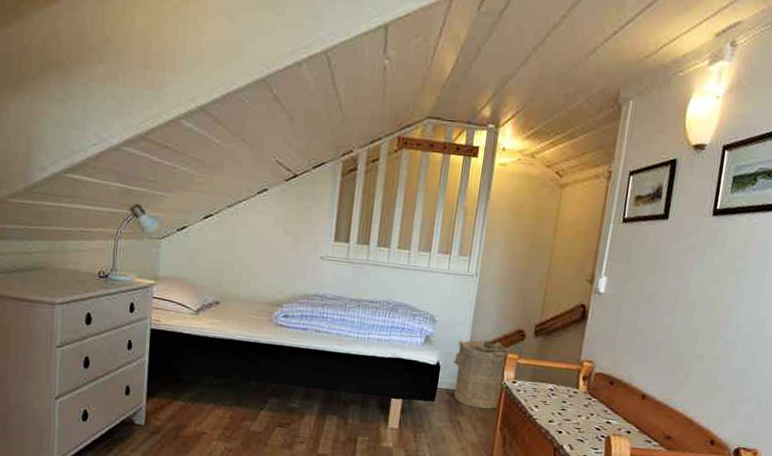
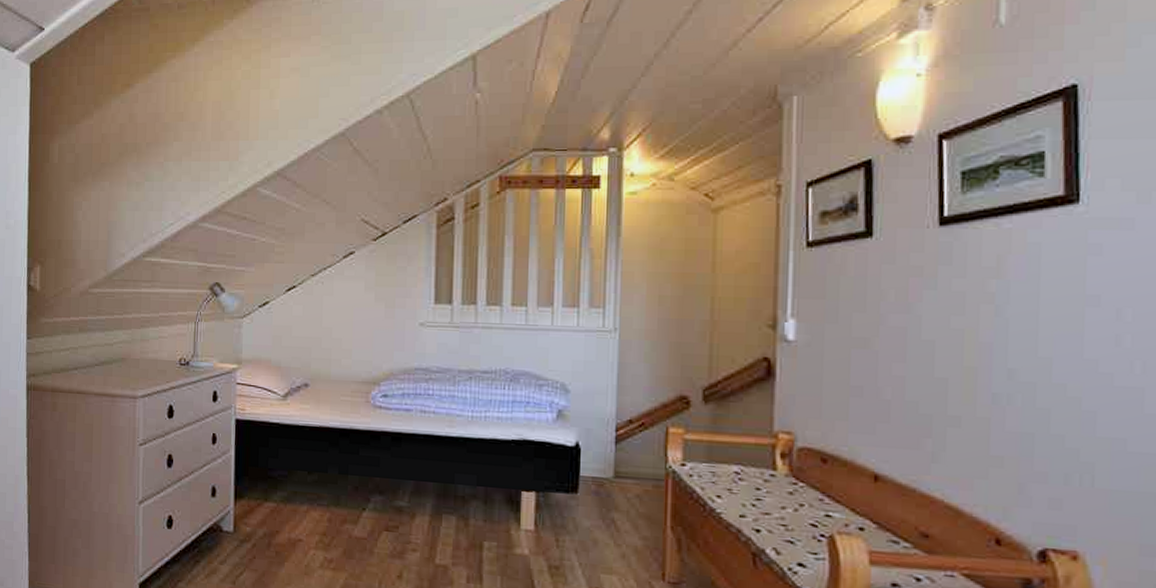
laundry hamper: present [453,340,509,410] -> none [597,411,671,502]

